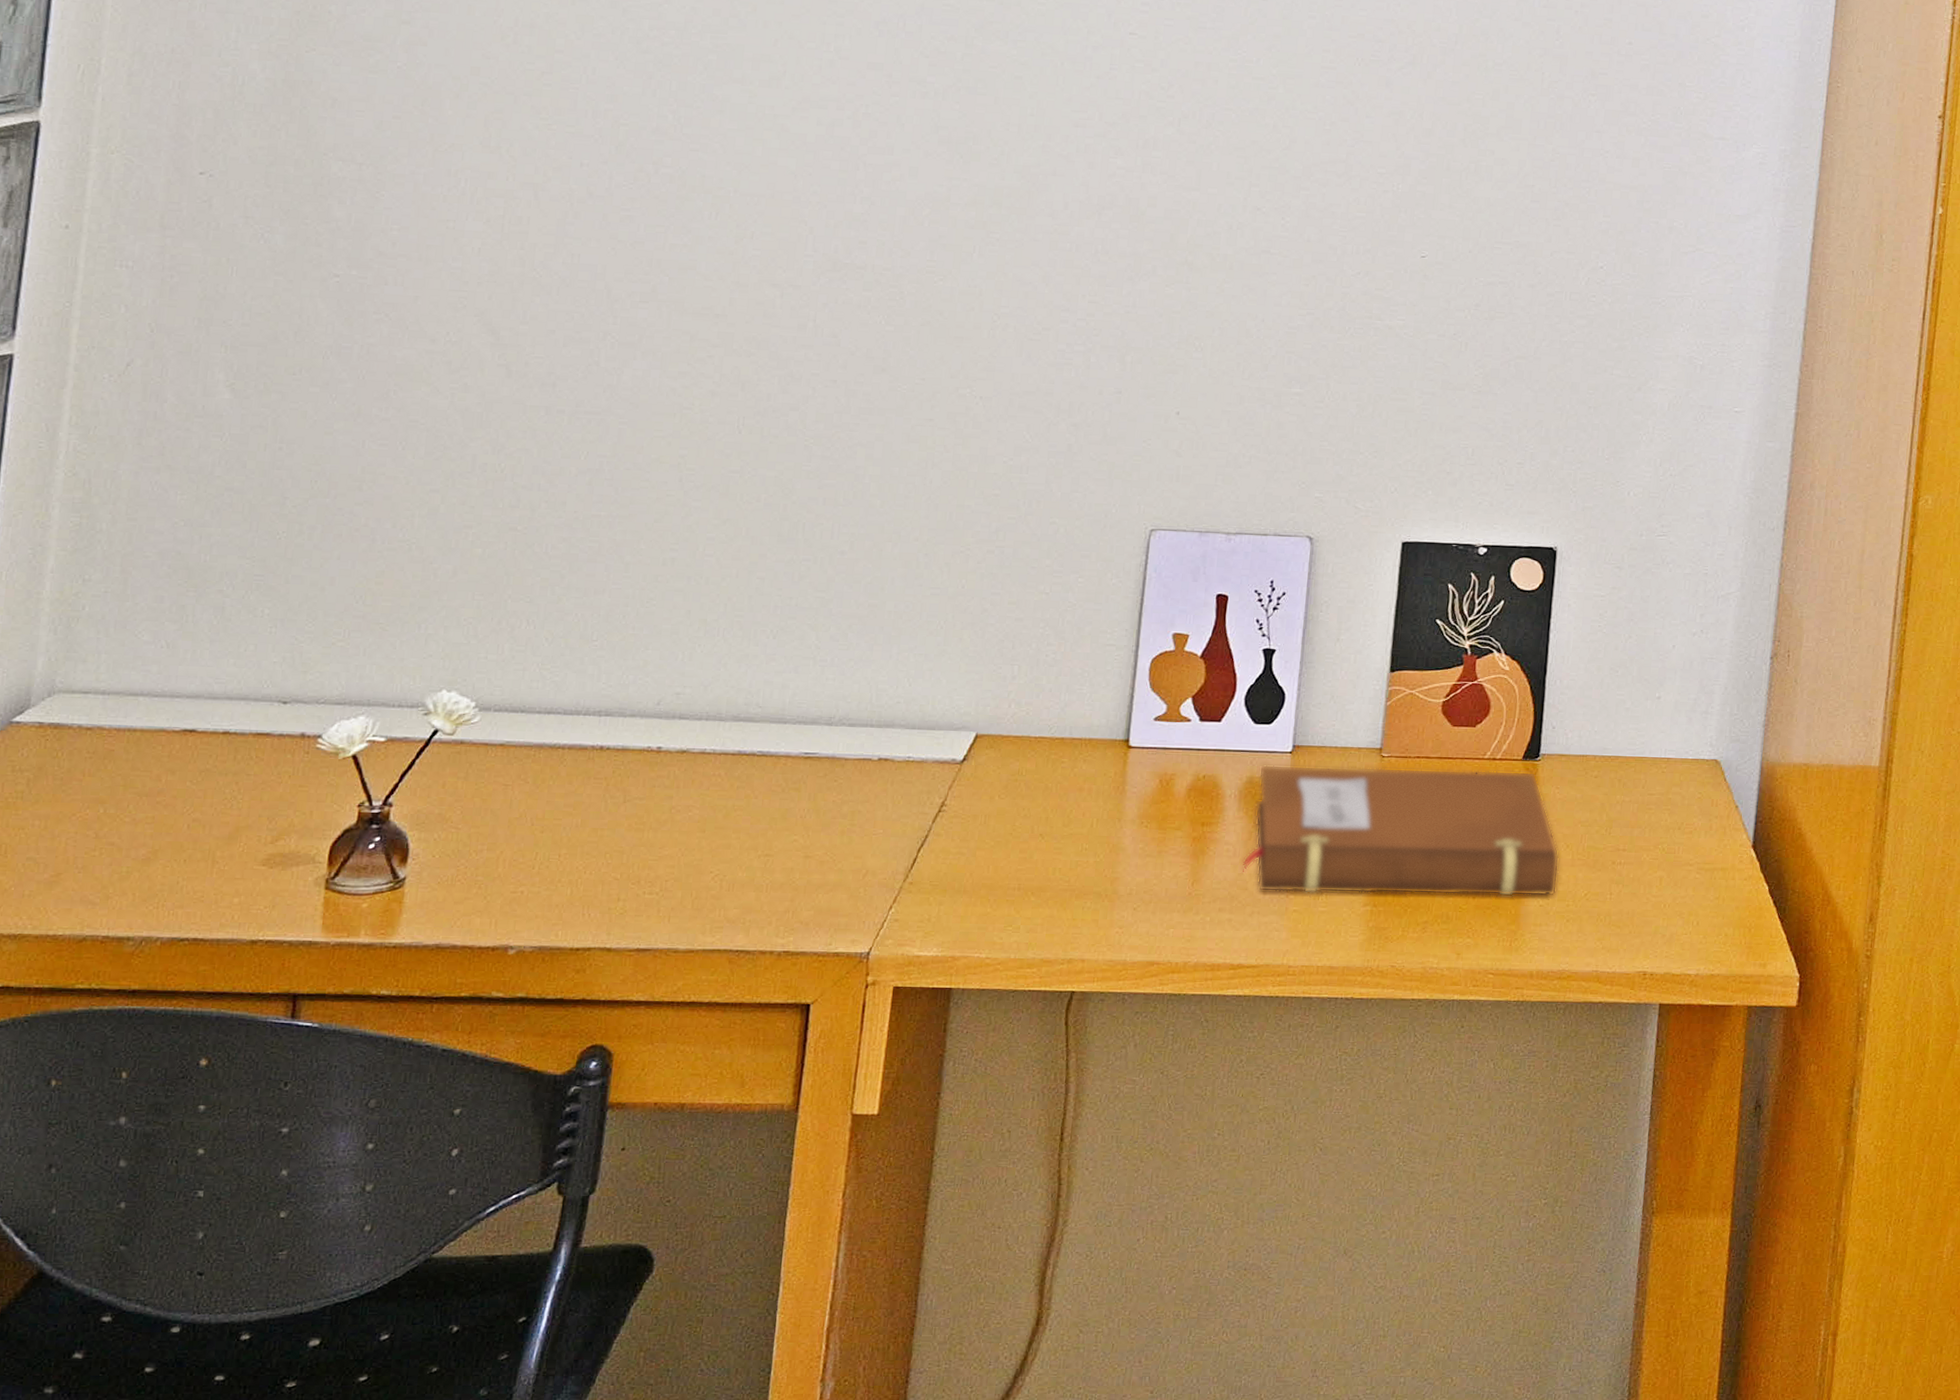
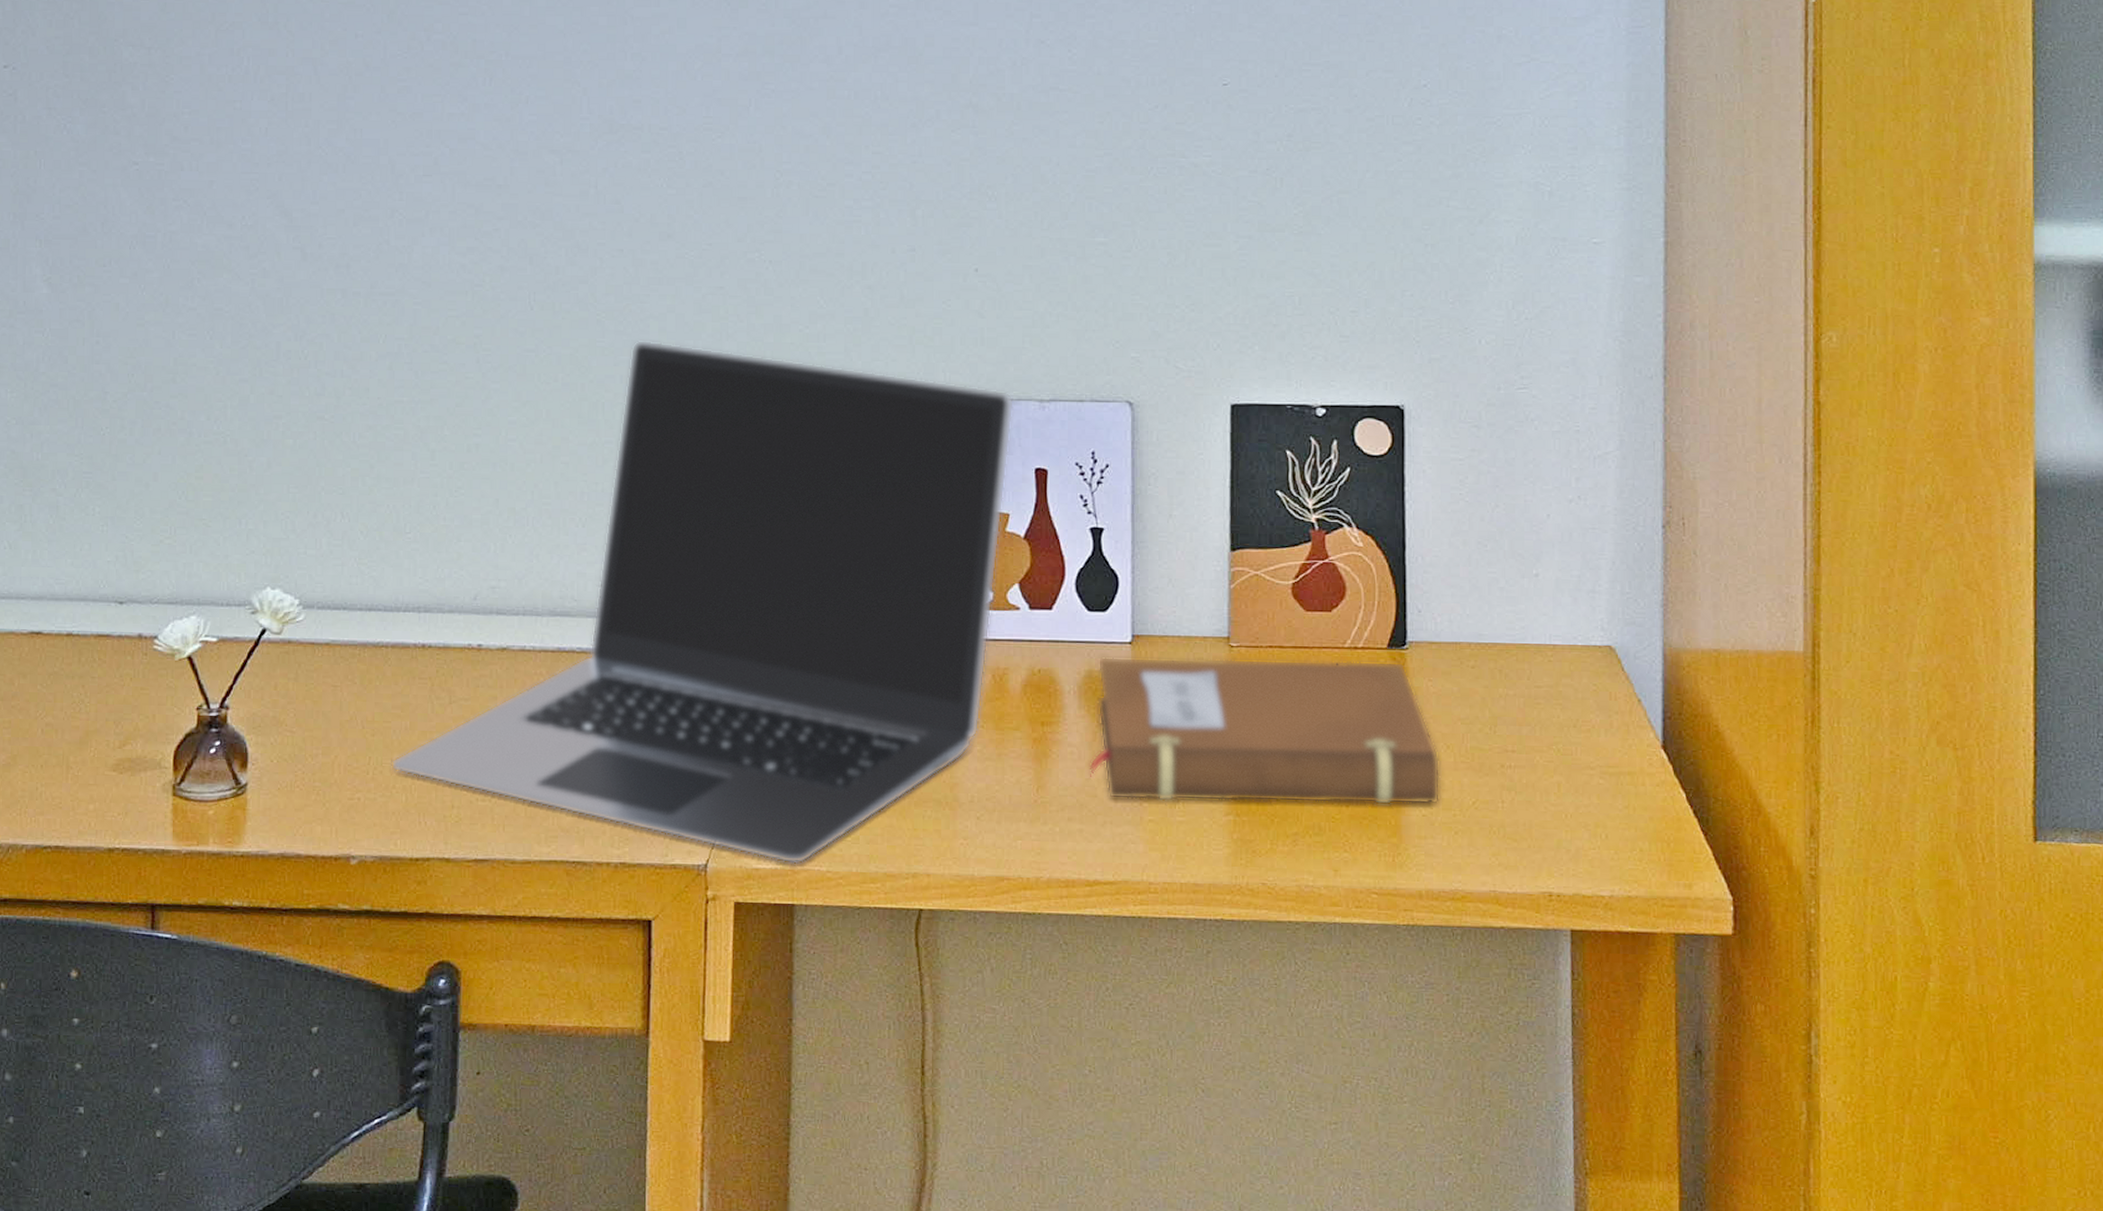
laptop: none [558,465,1203,951] -> present [391,339,1015,864]

